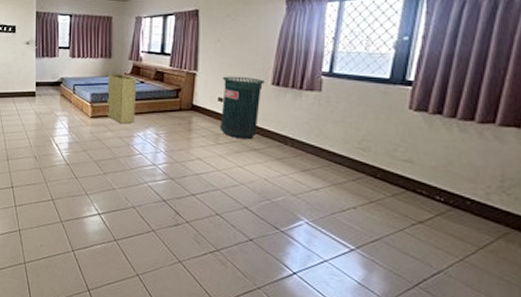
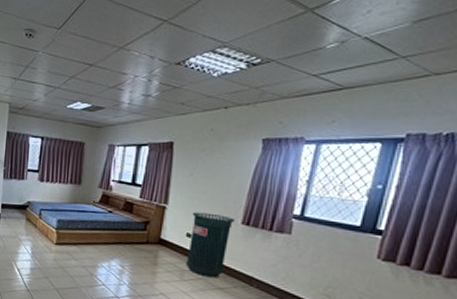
laundry hamper: present [106,74,137,124] -> none [71,201,105,253]

